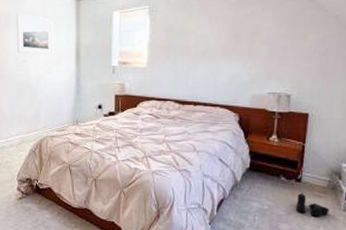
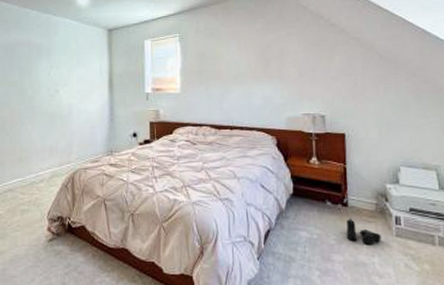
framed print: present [17,14,54,55] -> none [49,45,86,85]

